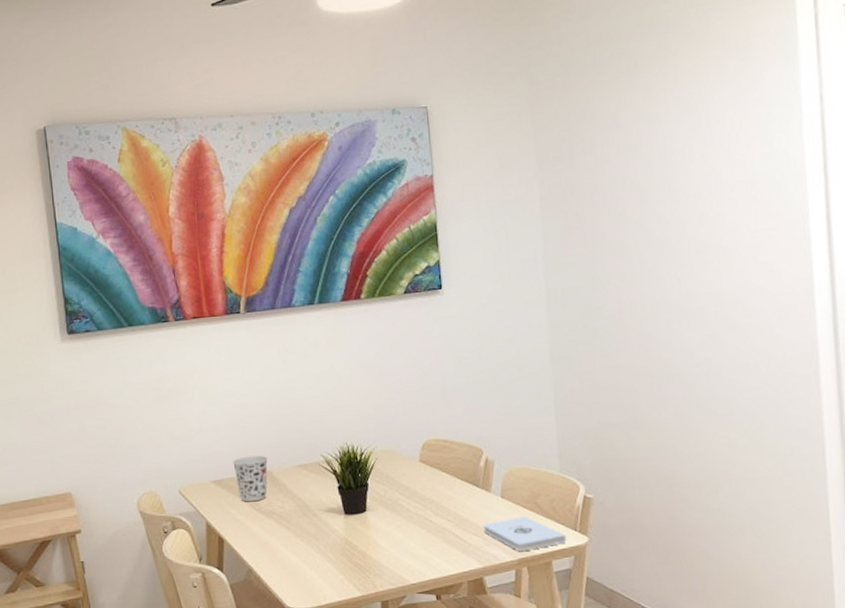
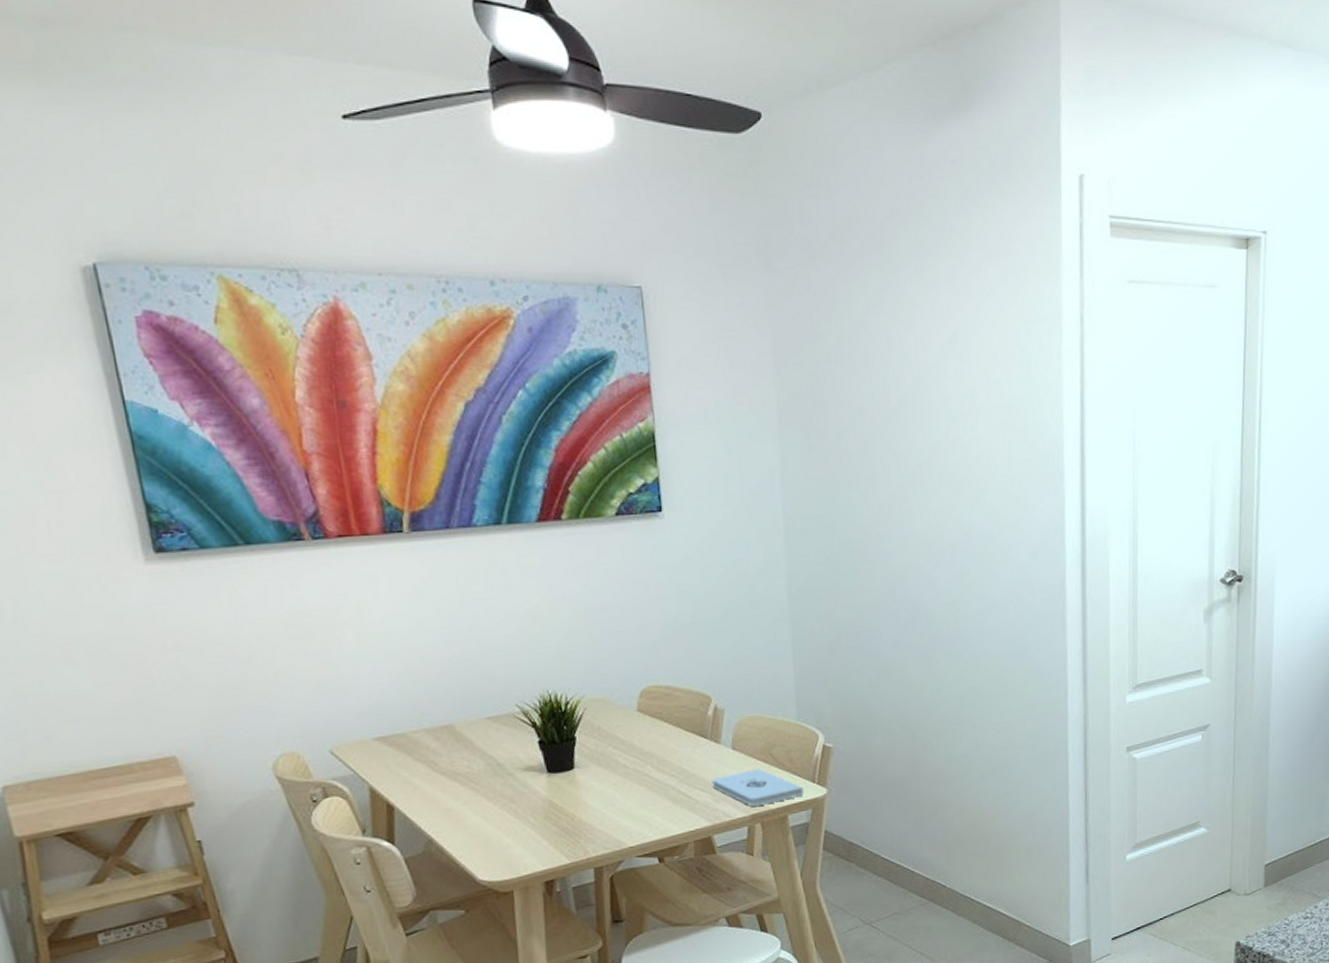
cup: present [233,455,268,502] -> none [401,706,449,762]

